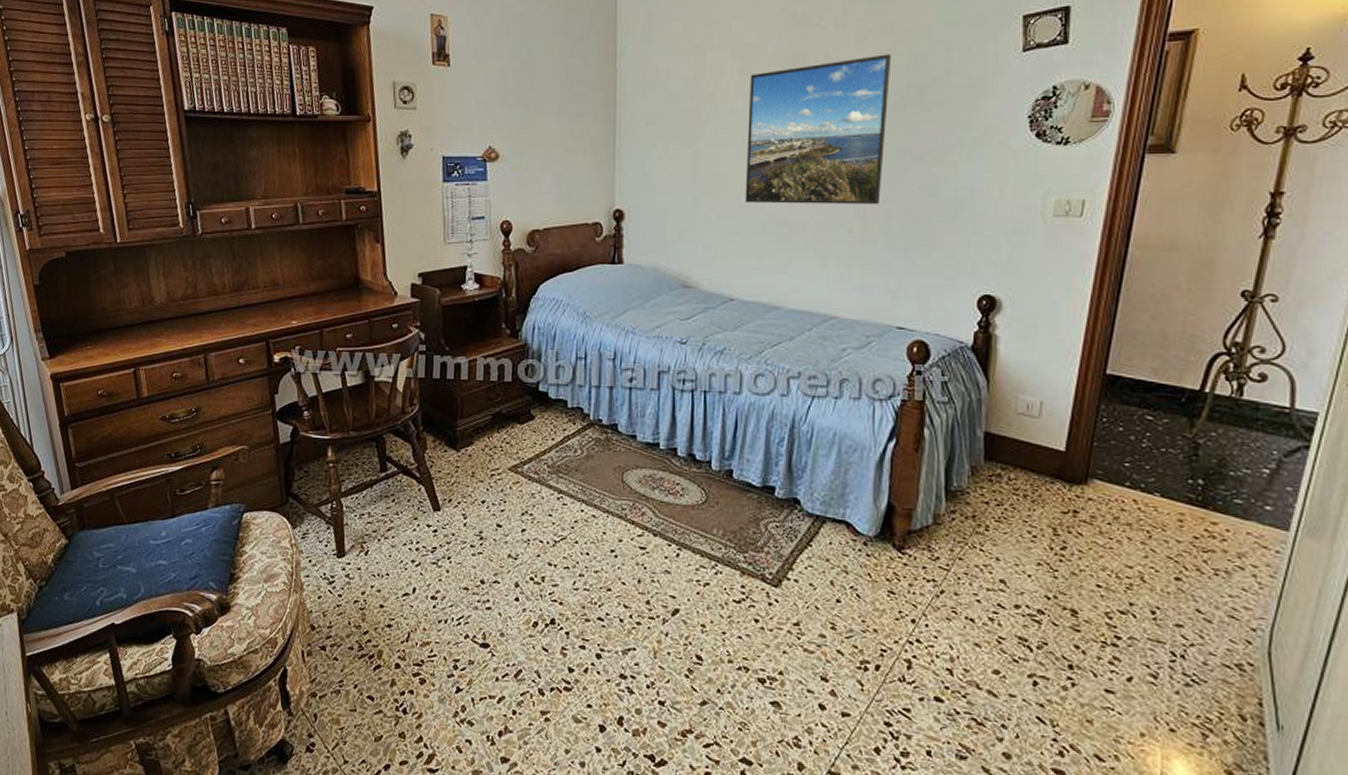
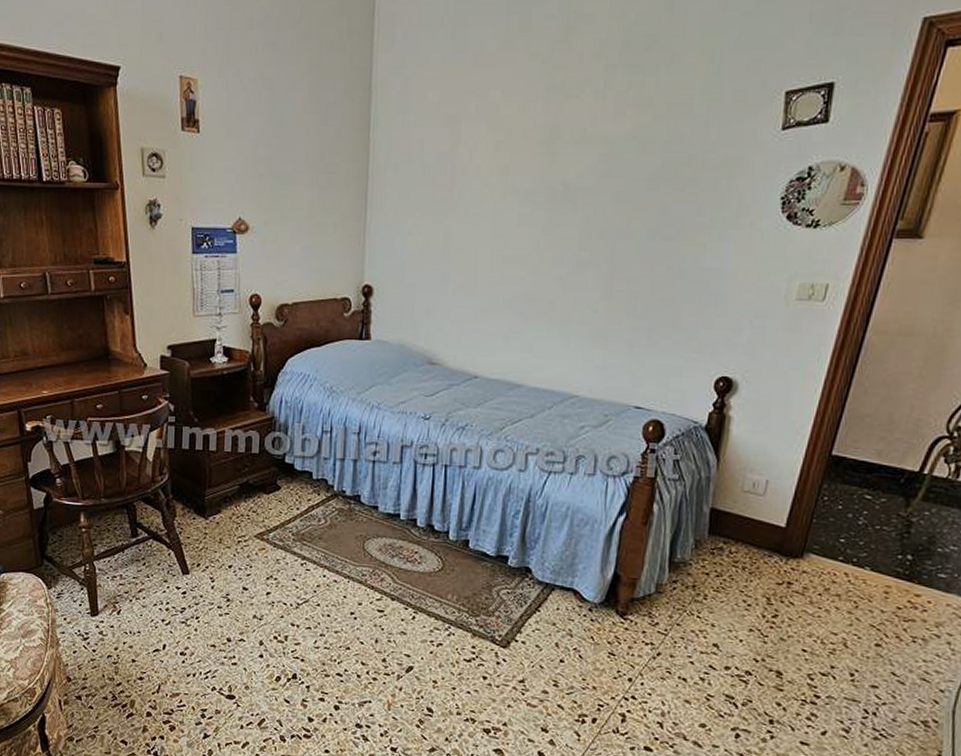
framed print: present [745,54,892,205] -> none [493,129,650,285]

